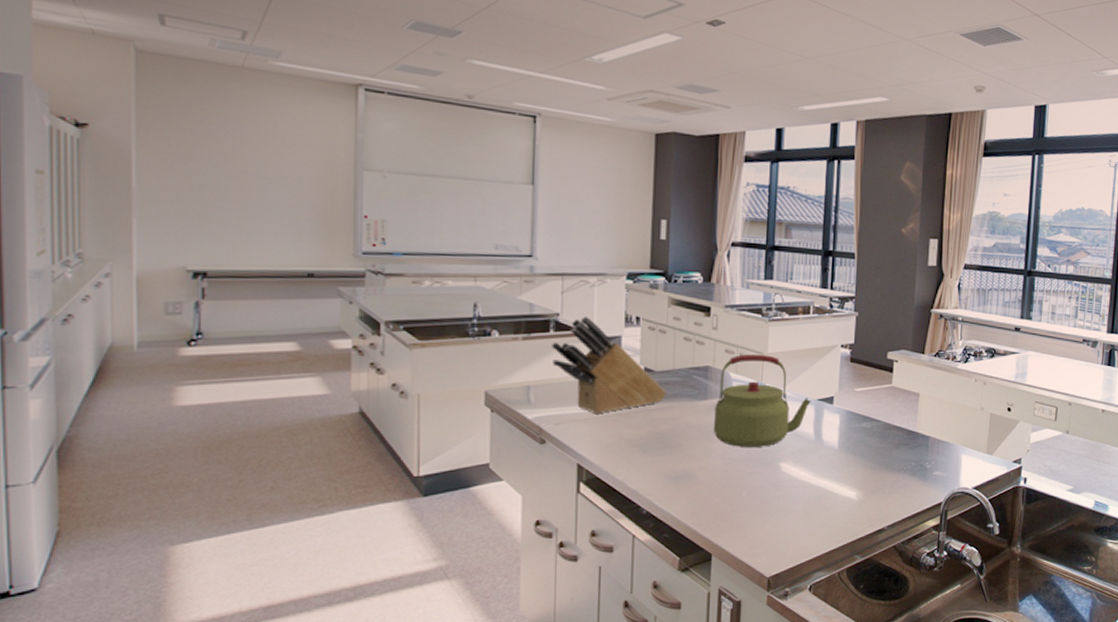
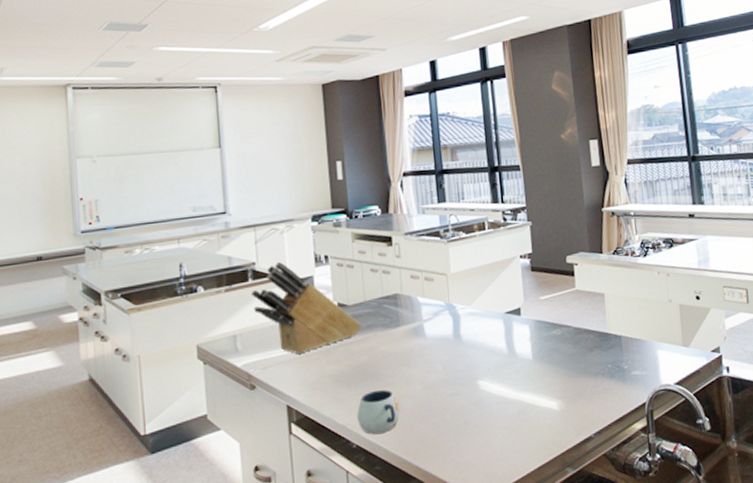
mug: none [651,460,696,502] -> present [357,390,400,434]
kettle: present [713,354,811,447] -> none [408,275,499,370]

